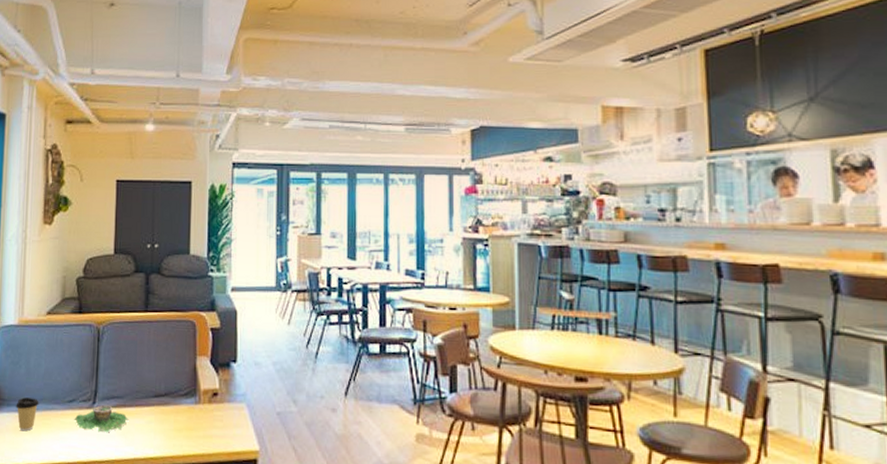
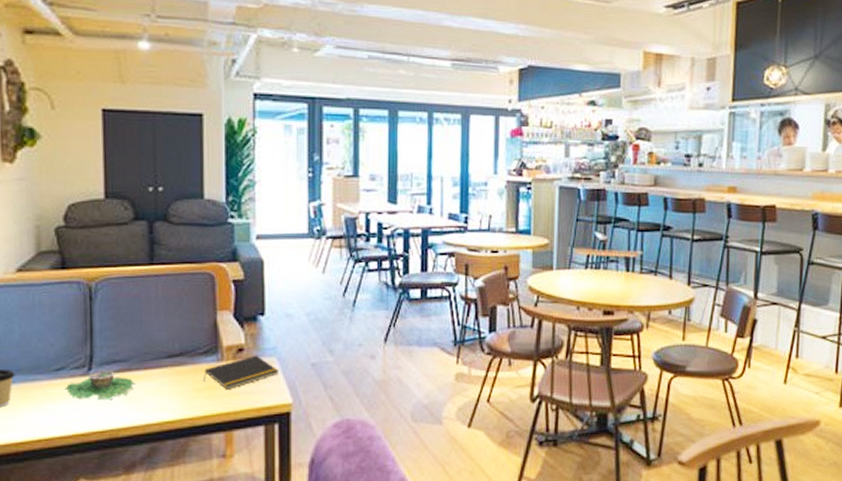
notepad: none [183,400,247,433] -> present [204,355,278,391]

